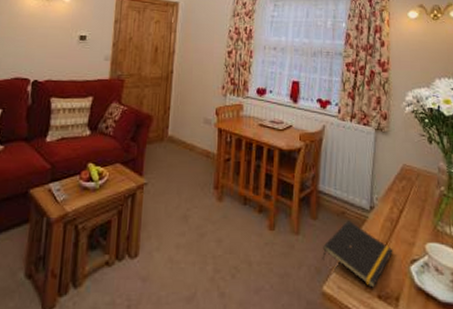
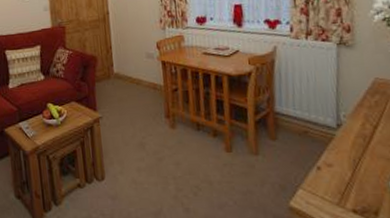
notepad: present [322,219,393,288] -> none [286,138,368,203]

